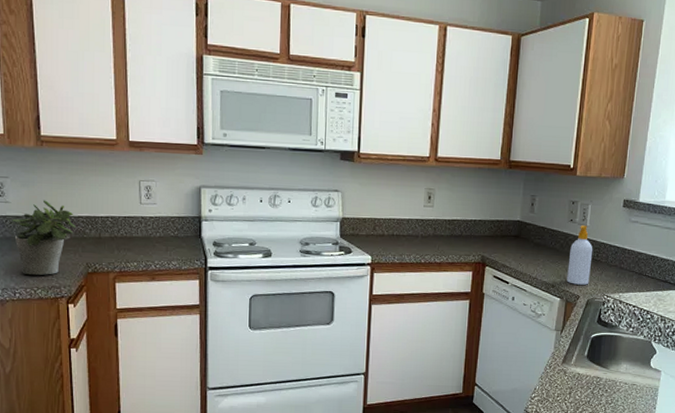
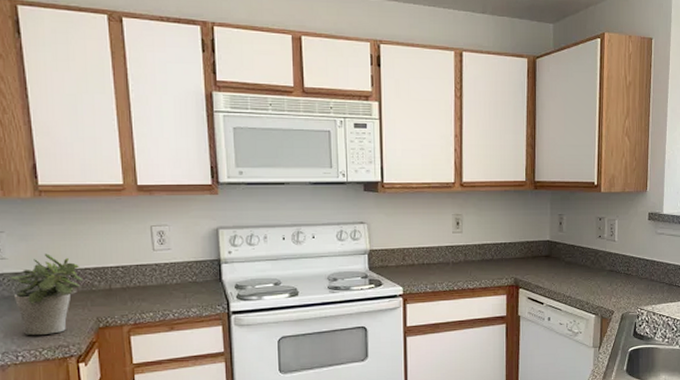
soap bottle: present [567,225,593,285] -> none [600,240,623,300]

